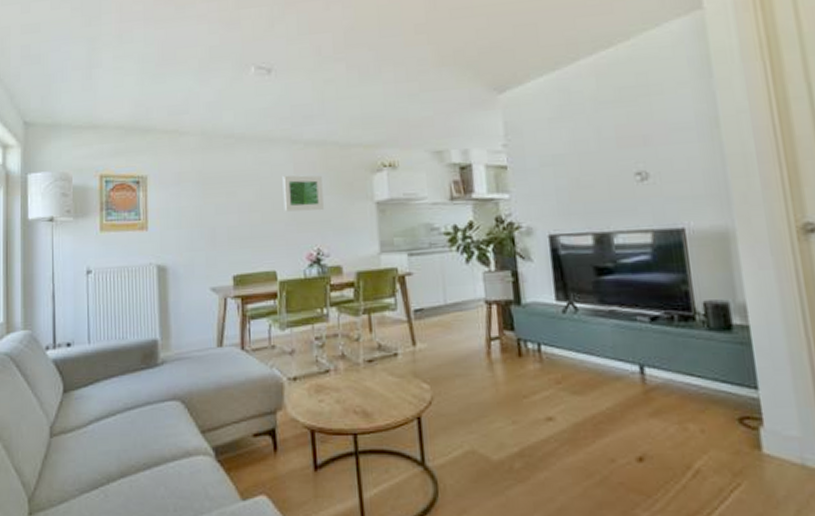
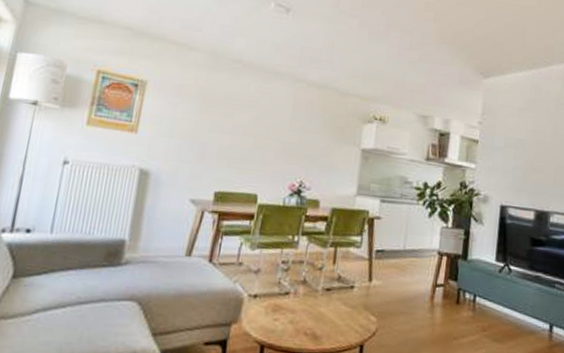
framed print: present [282,175,324,212] -> none [276,108,318,148]

